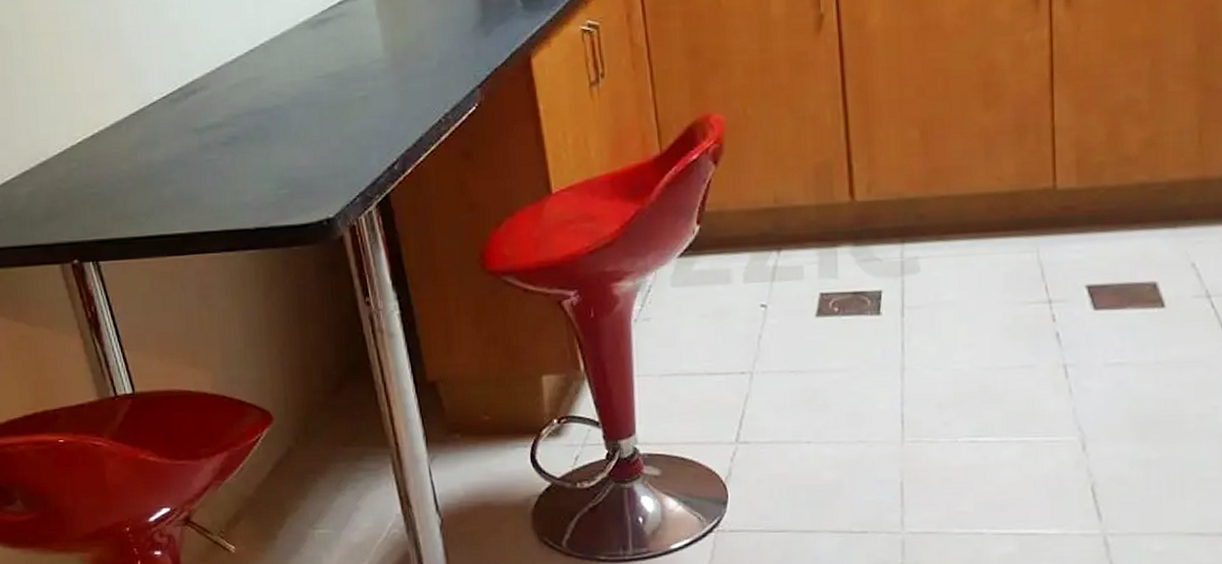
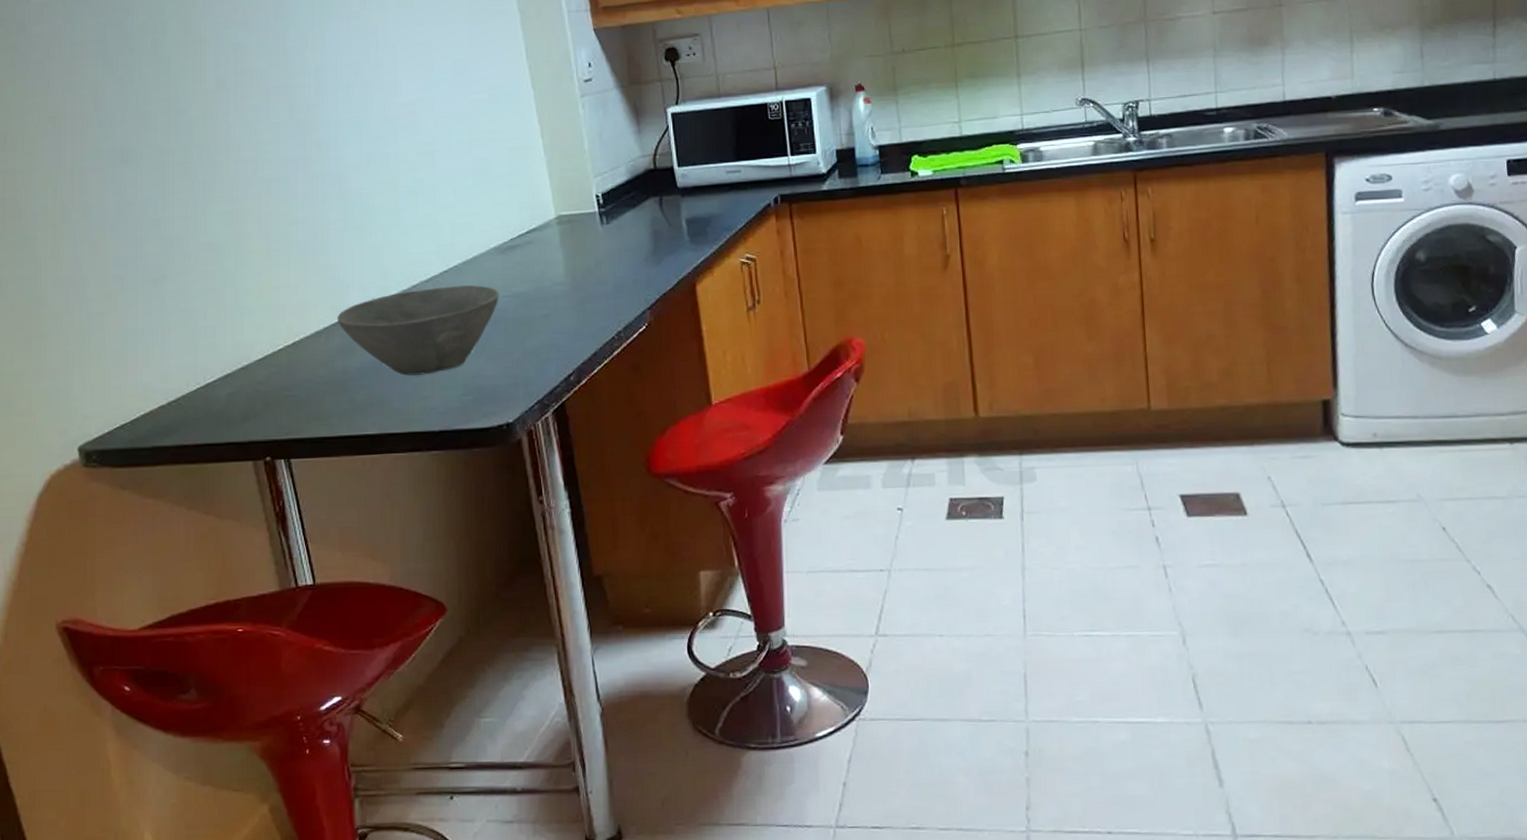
bowl: none [137,65,312,168] -> present [337,285,499,376]

